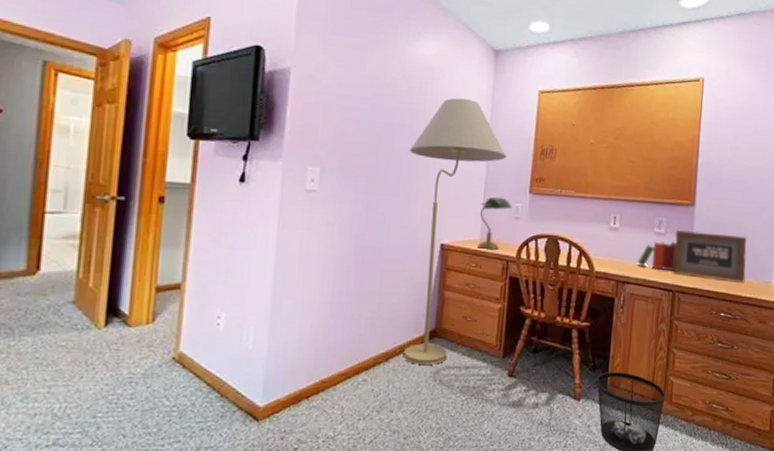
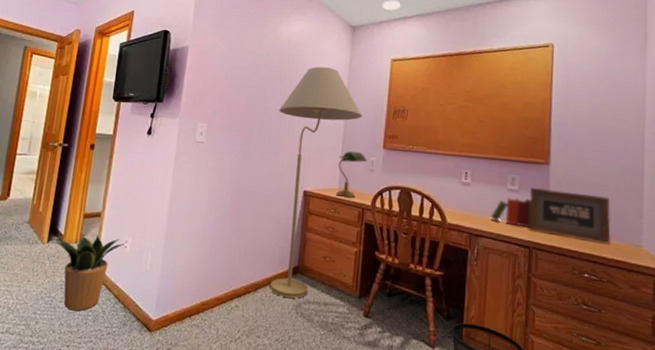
potted plant: none [117,312,217,408] -> present [55,235,125,311]

